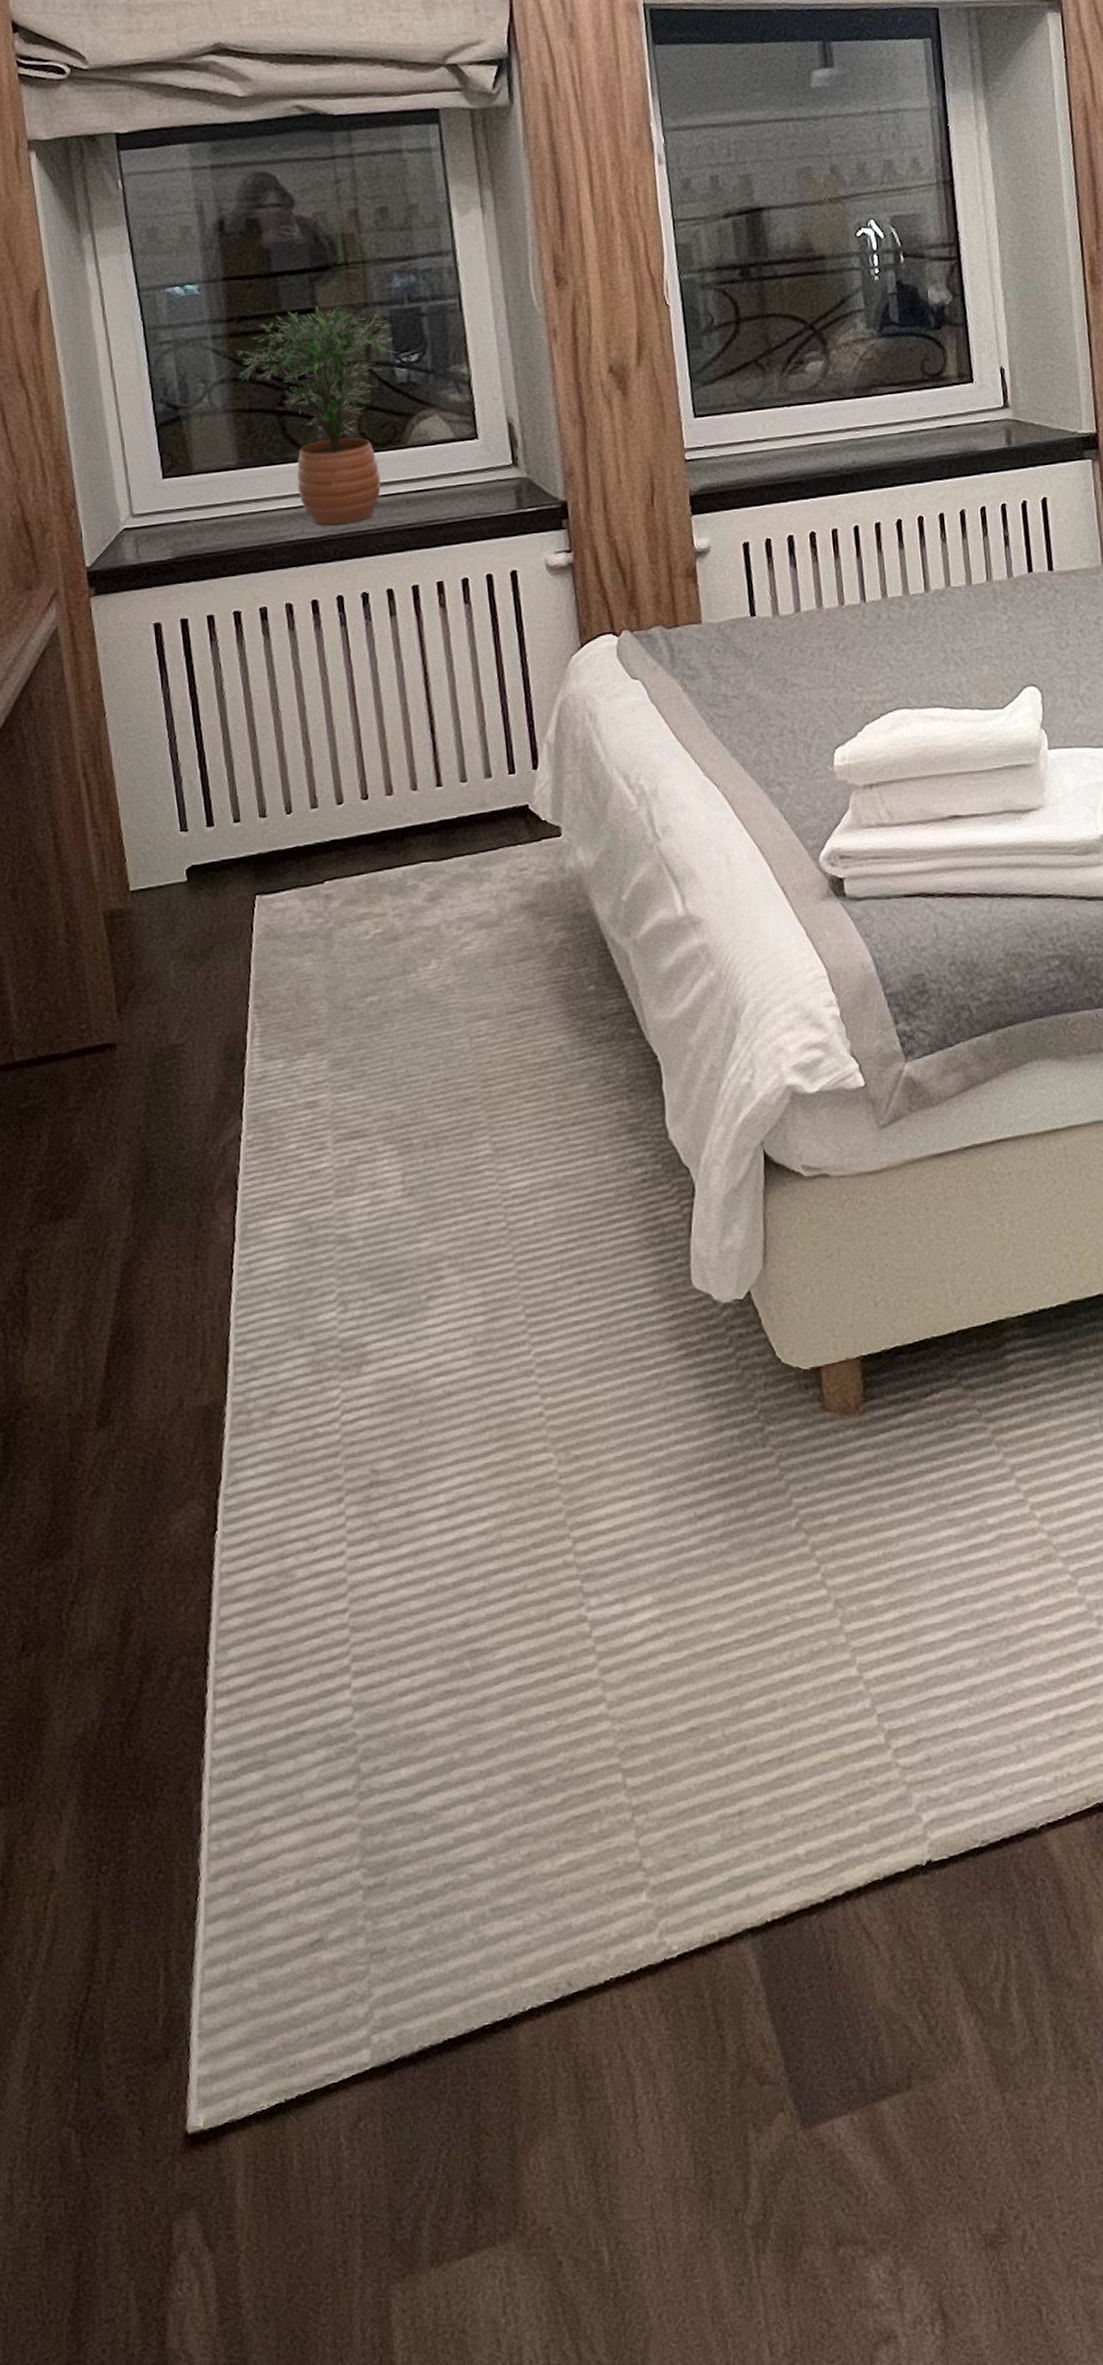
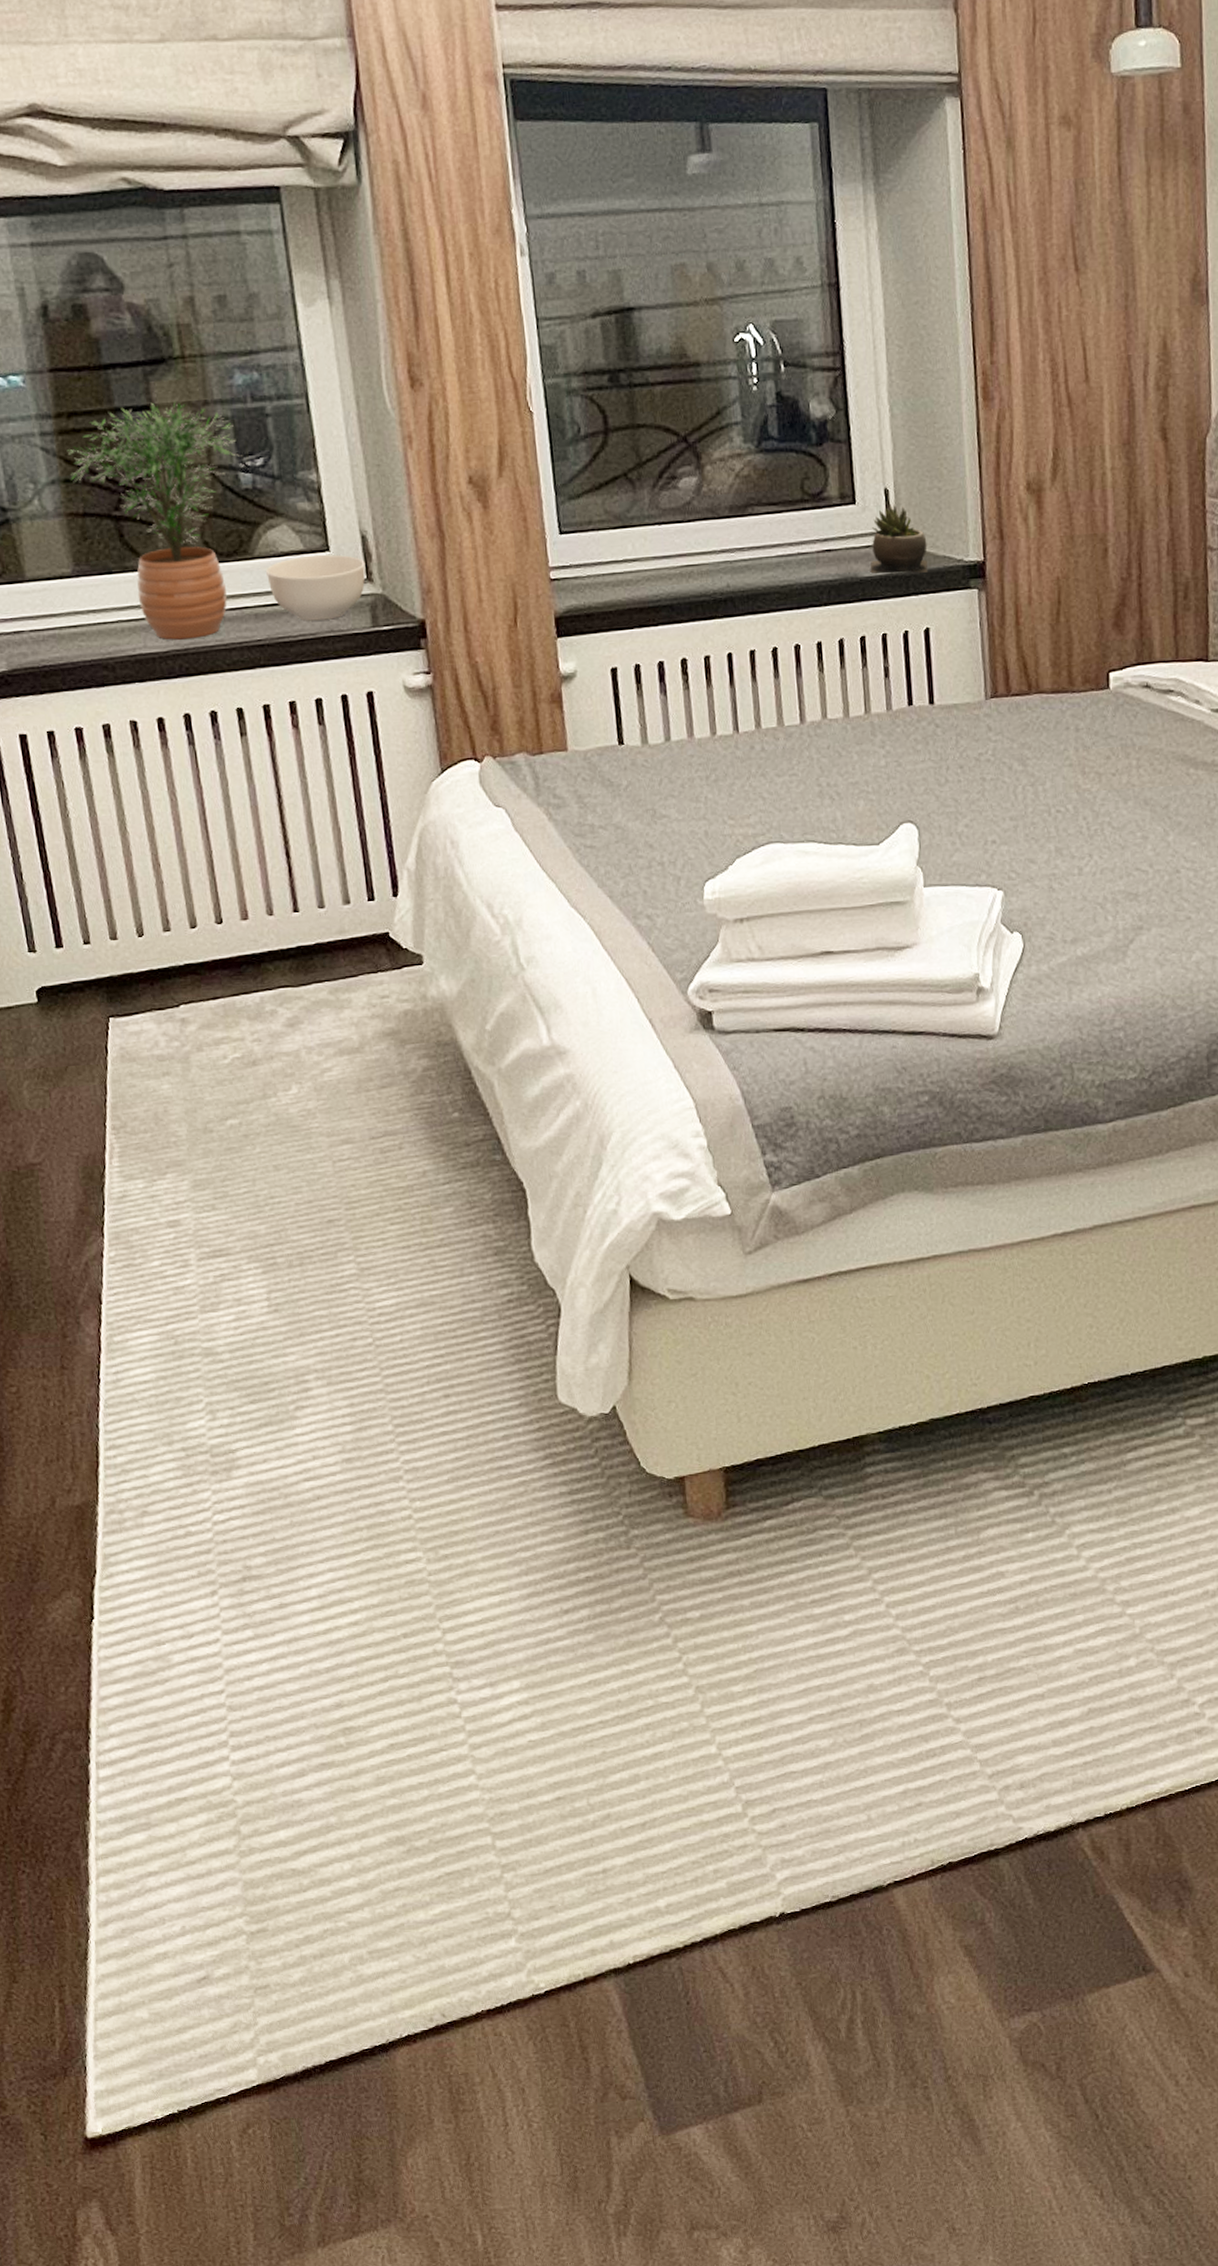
bowl: none [417,442,512,505] -> present [265,554,366,621]
succulent plant: none [988,383,1043,447] -> present [870,505,928,574]

